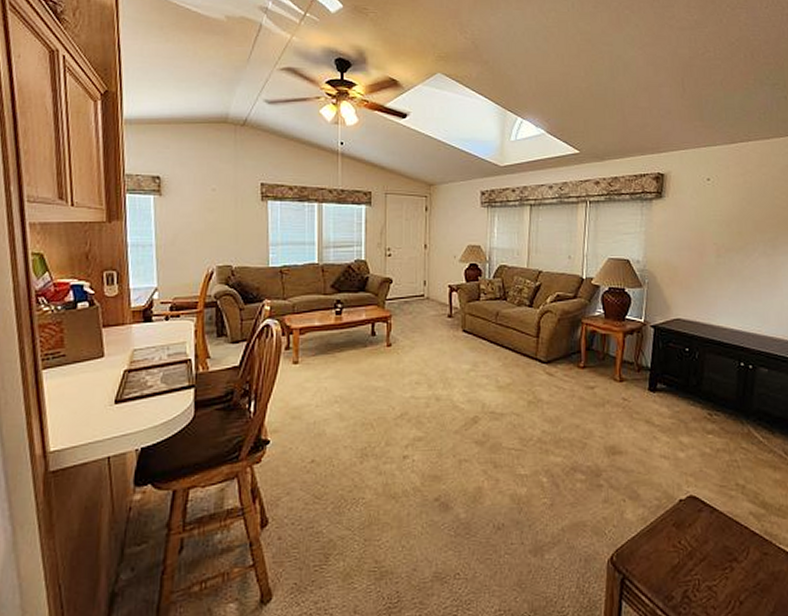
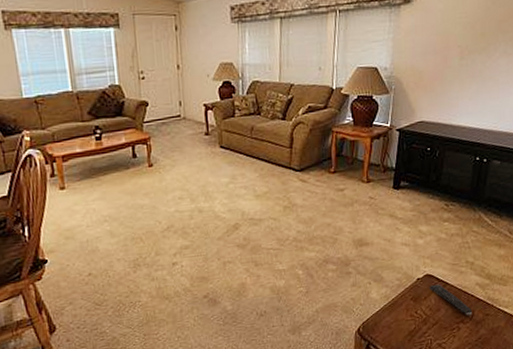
remote control: none [693,510,748,554] -> present [429,284,473,316]

